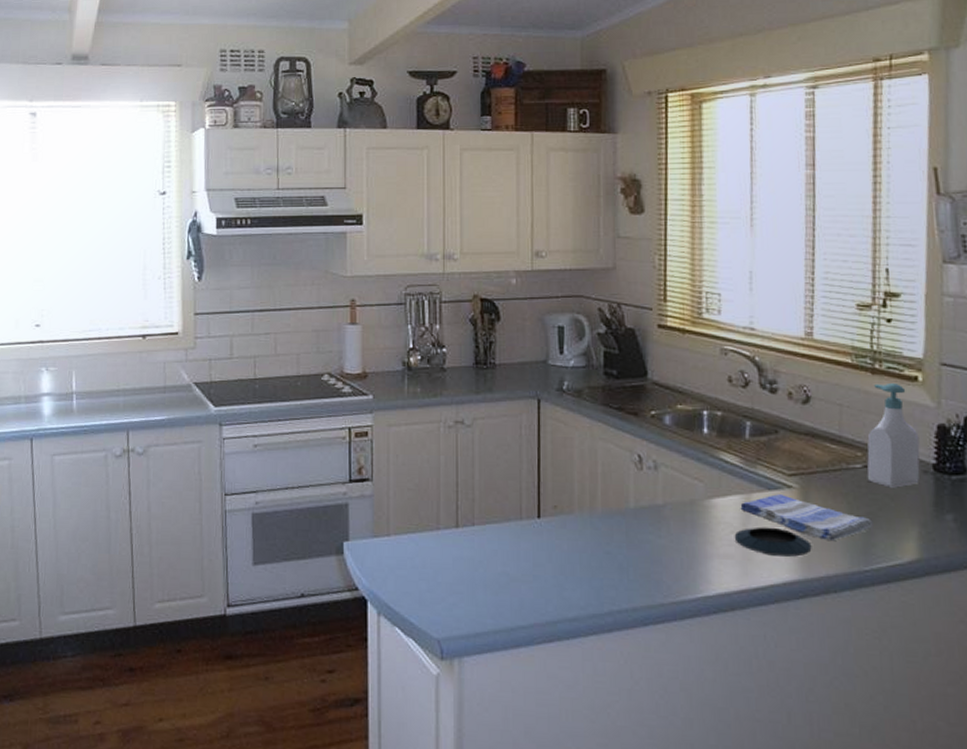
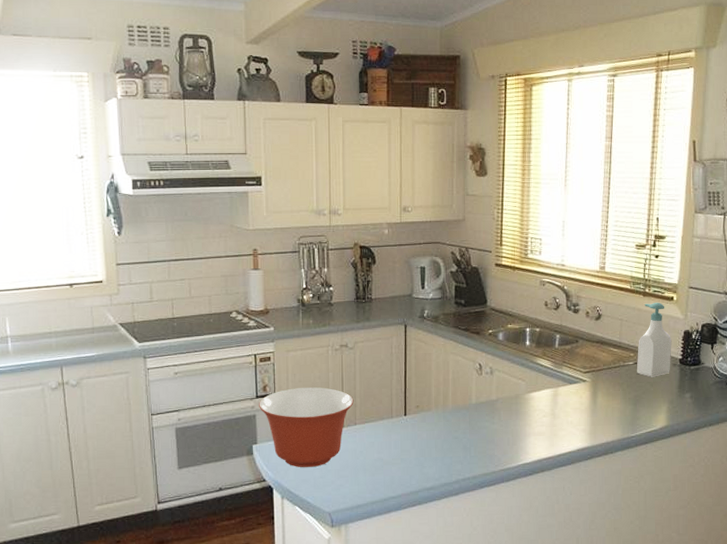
mixing bowl: none [352,472,471,577] -> present [259,387,354,467]
saucer: present [734,527,812,557] -> none [545,410,598,431]
dish towel: present [740,494,873,542] -> none [550,387,639,418]

